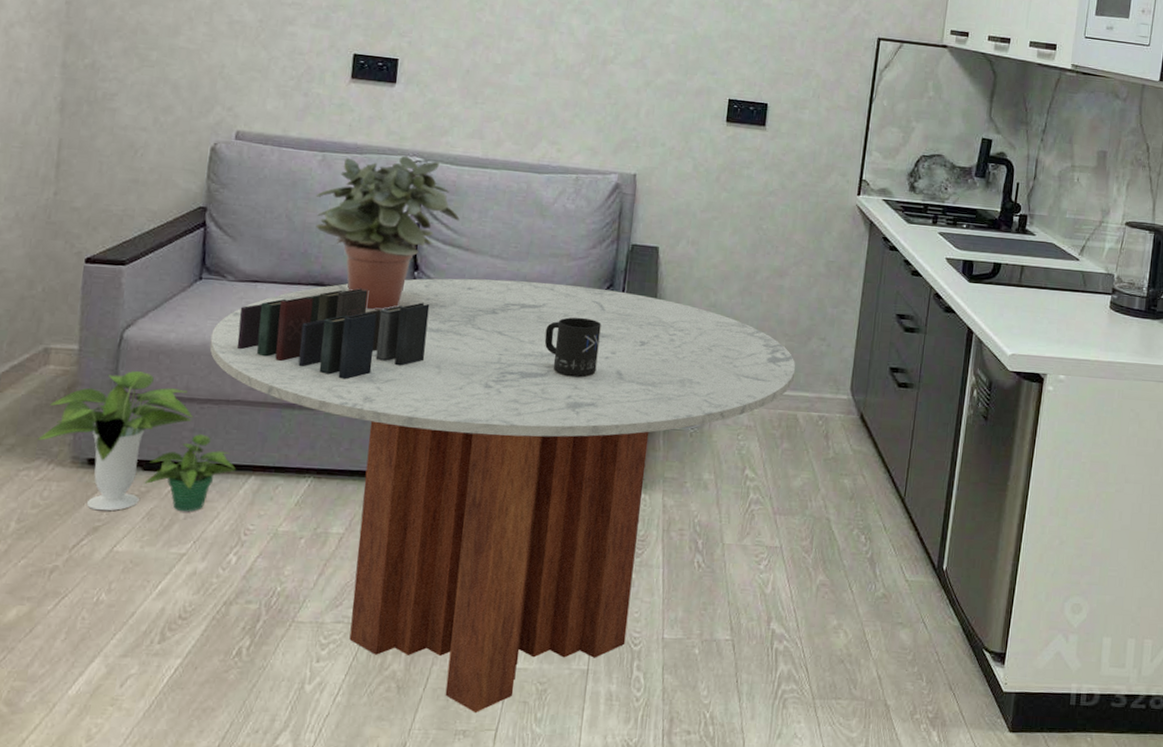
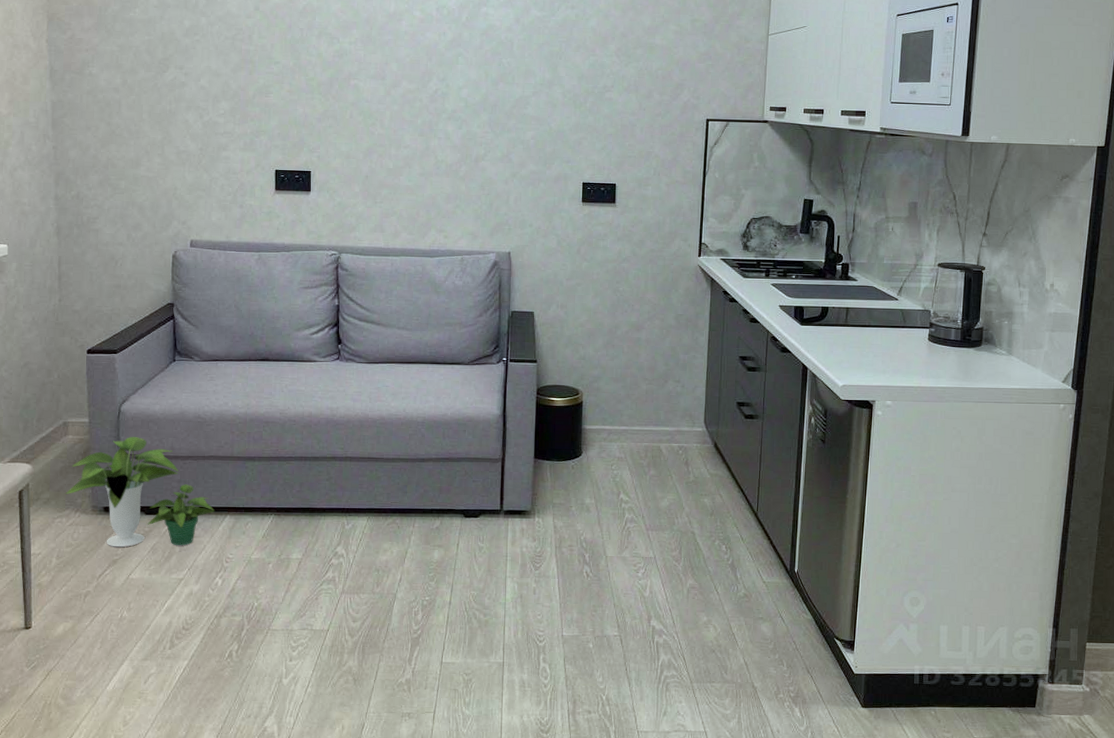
coffee table: present [209,278,796,712] -> none [186,347,656,698]
book: present [236,287,430,380] -> none [206,360,353,435]
potted plant: present [315,155,460,310] -> none [256,250,370,378]
mug: present [544,317,601,377] -> none [447,374,492,424]

